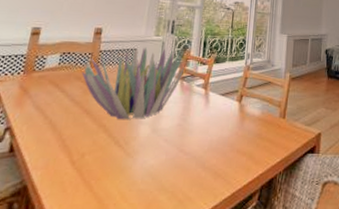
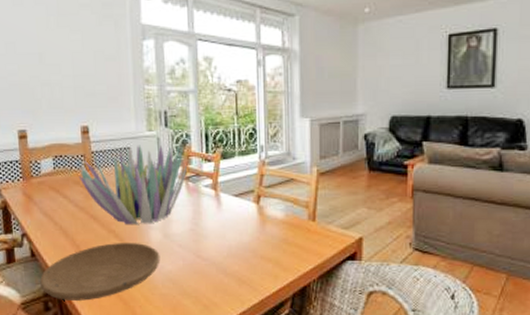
plate: none [10,137,145,201] -> present [40,243,160,301]

